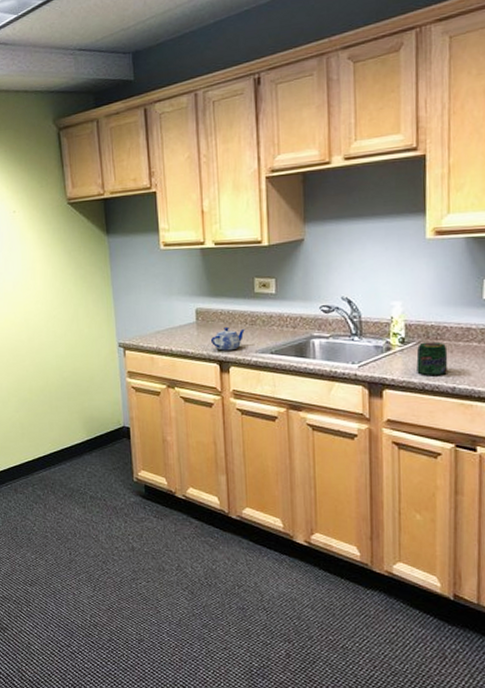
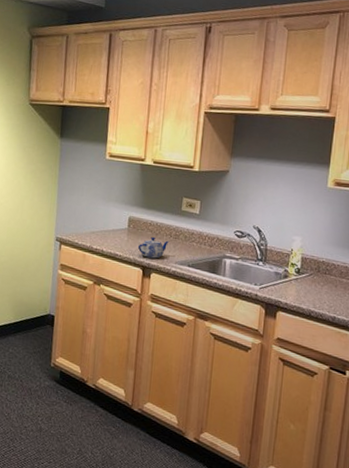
jar: present [416,342,449,376] -> none [306,275,333,306]

